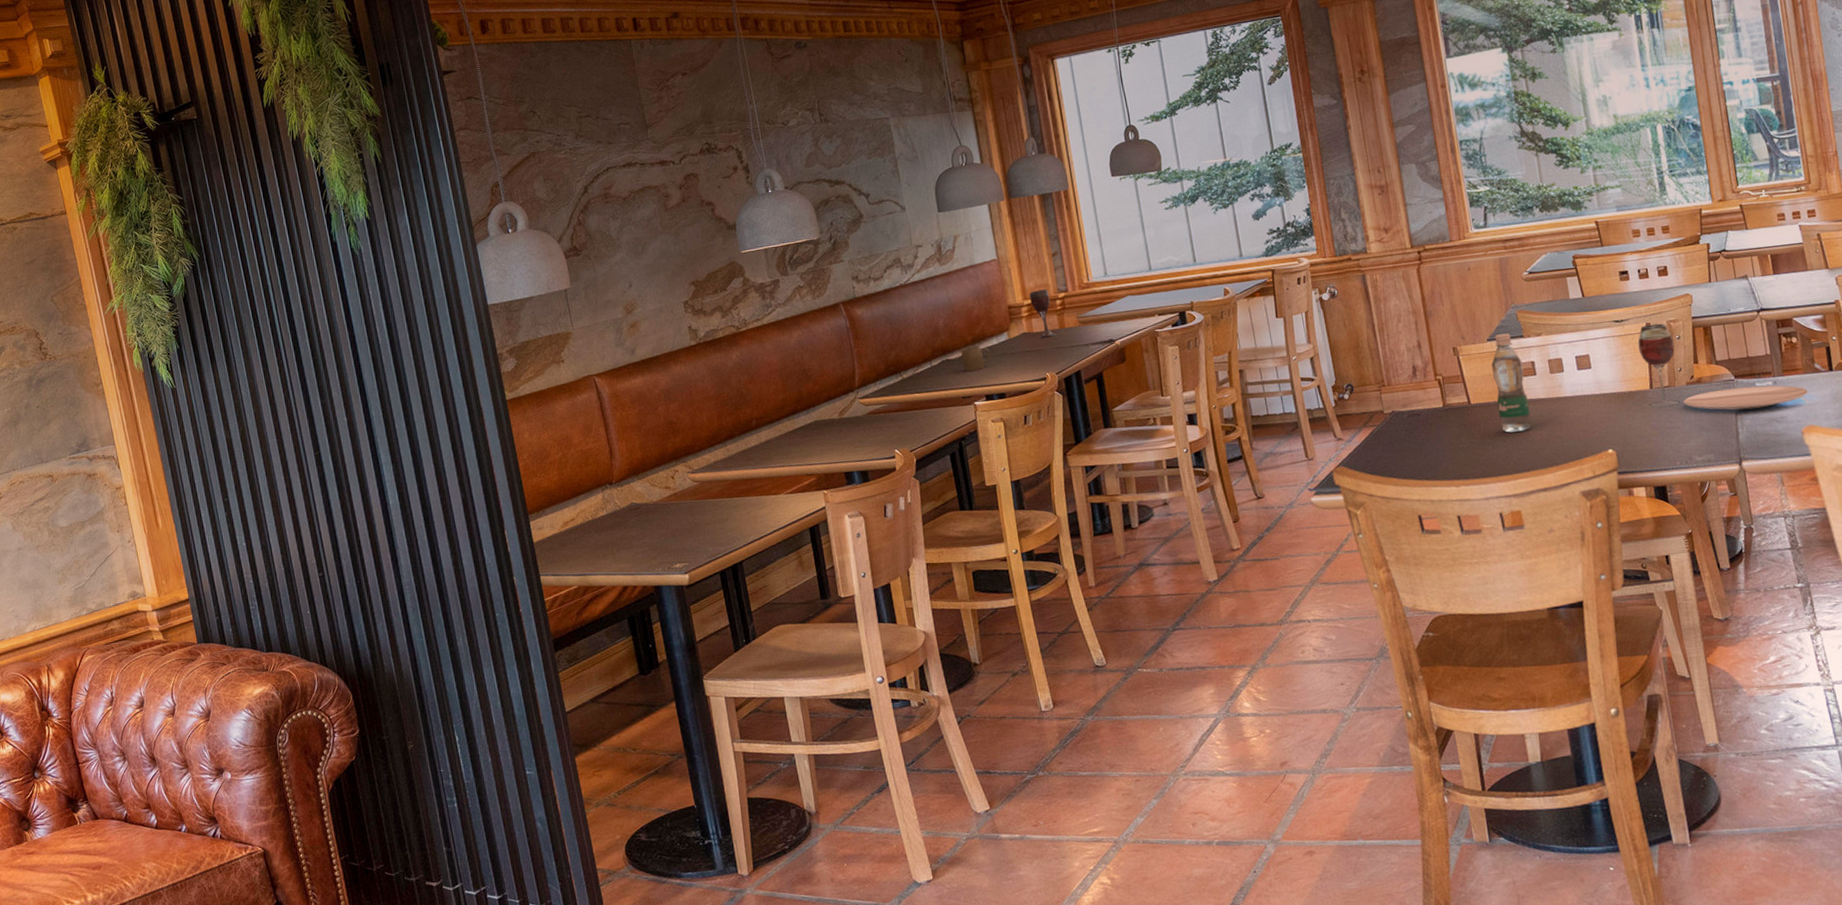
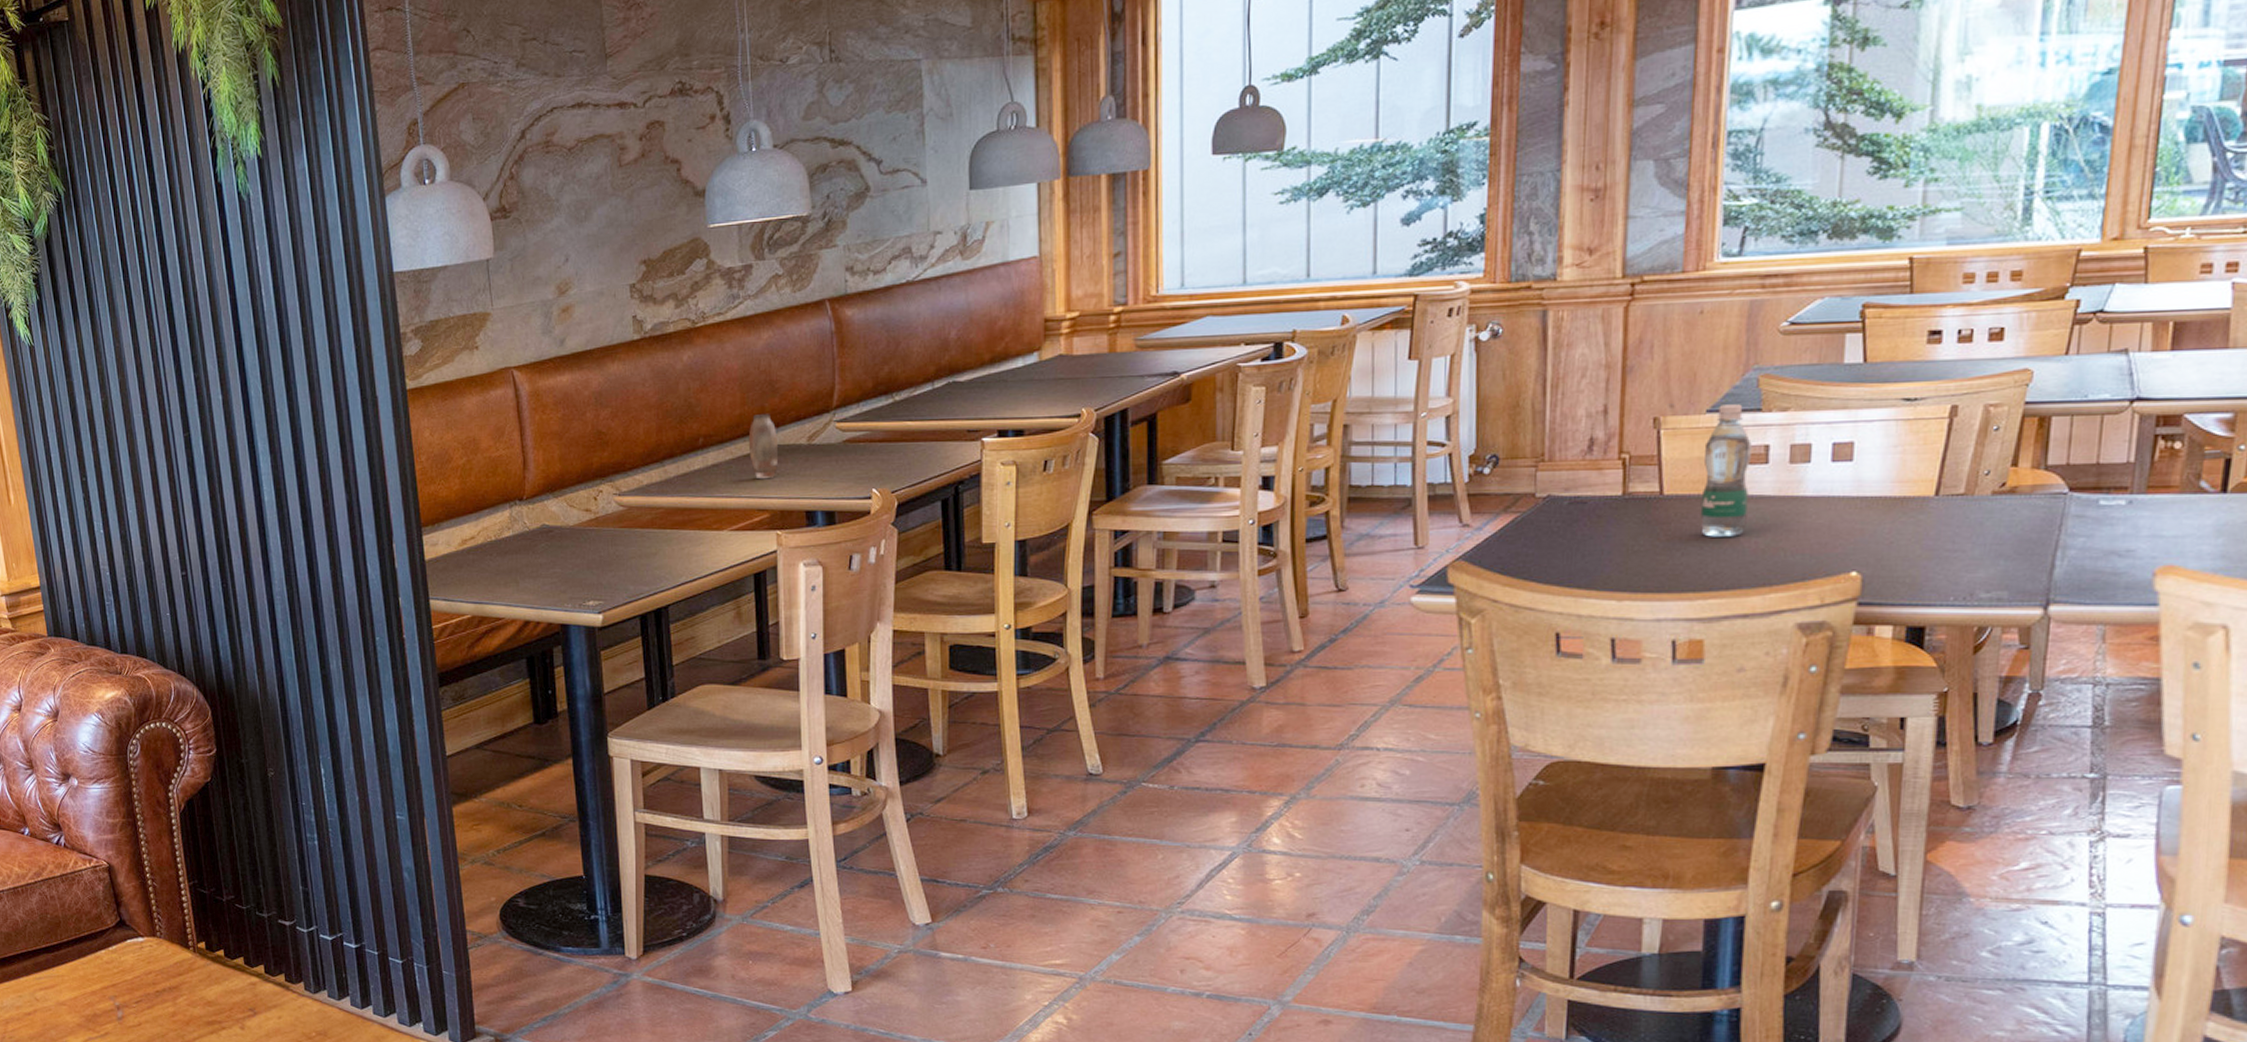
vase: none [791,396,818,450] -> present [748,413,779,480]
mug: present [961,346,991,372] -> none [974,367,1012,399]
cup: present [1029,289,1058,339] -> none [1075,300,1105,365]
wineglass: present [1637,323,1680,409] -> none [1929,407,1988,523]
plate: present [1683,385,1808,411] -> none [1981,504,2179,536]

